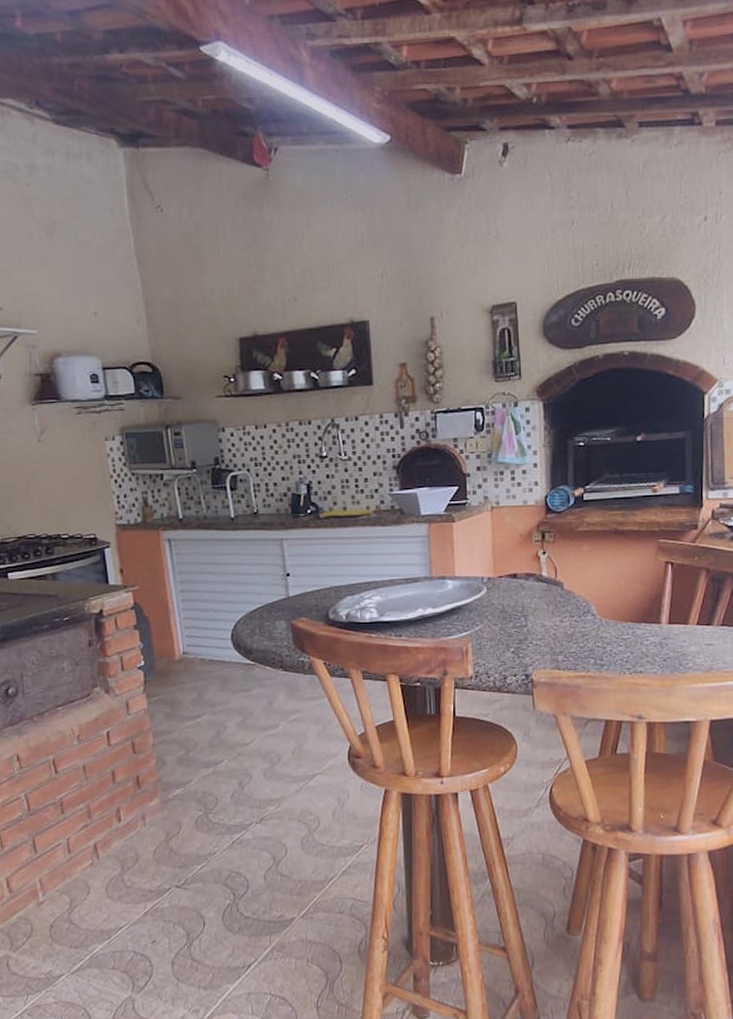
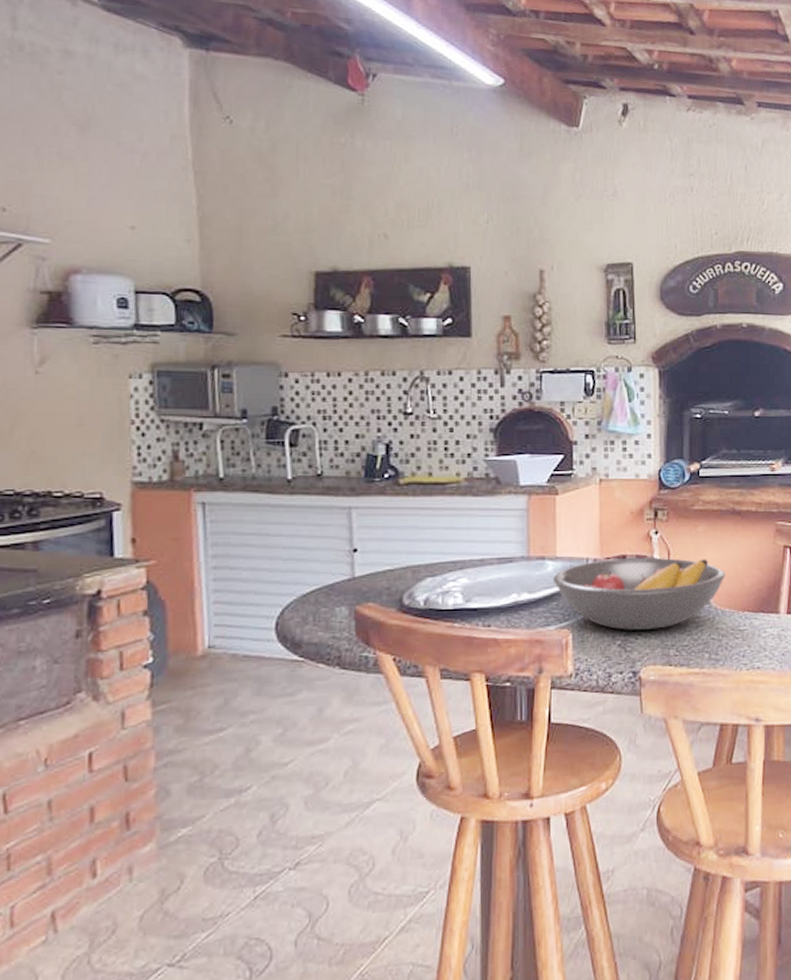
fruit bowl: none [452,575,610,639] -> present [552,558,726,630]

